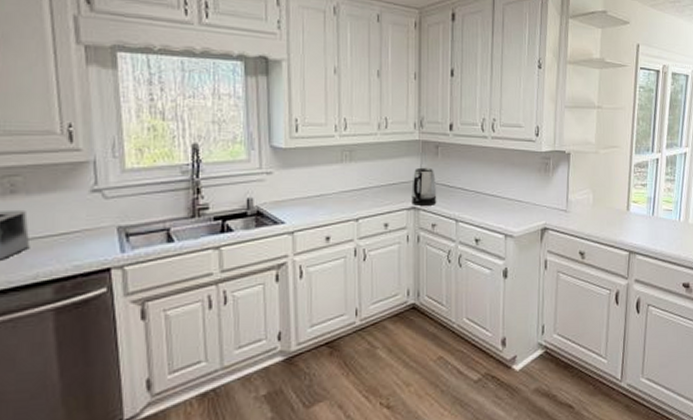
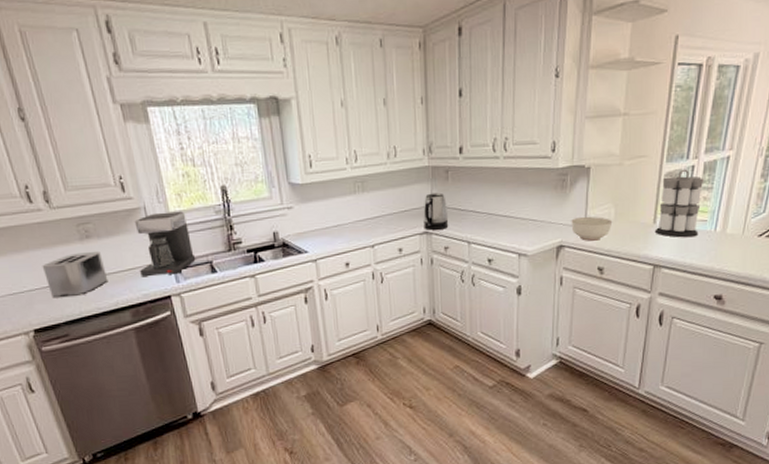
coffee maker: none [75,168,150,245] -> present [134,211,196,277]
bowl: none [554,201,592,225] -> present [571,217,613,241]
spice rack: none [629,161,668,226] -> present [656,169,704,238]

